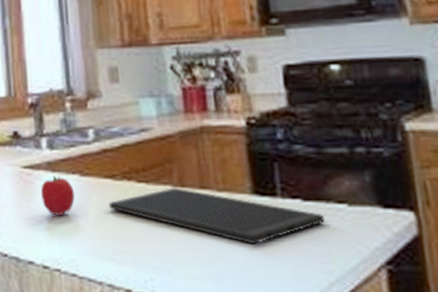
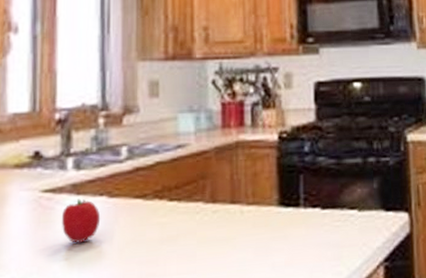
cutting board: present [108,187,325,245] -> none [136,204,338,255]

